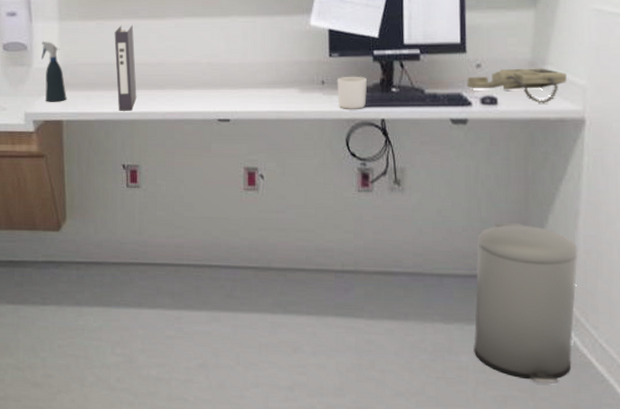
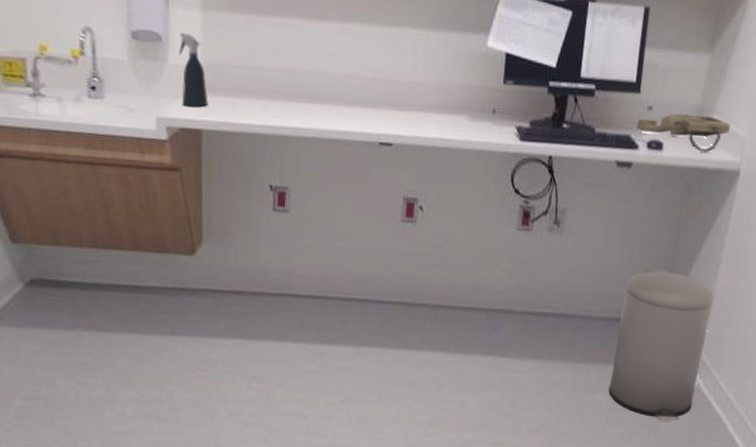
binder: present [114,25,137,111] -> none [267,23,291,125]
mug: present [337,76,368,109] -> none [507,107,540,144]

